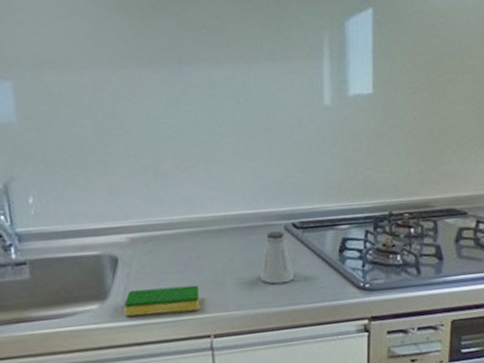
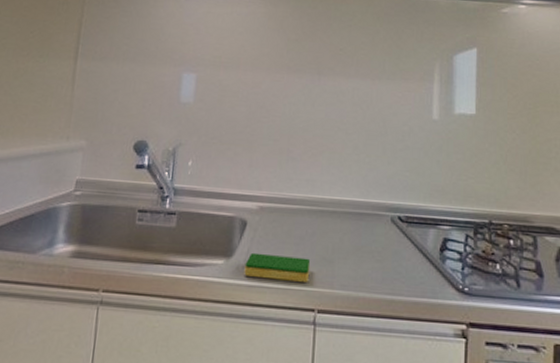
saltshaker: present [260,231,295,284] -> none [365,220,397,272]

